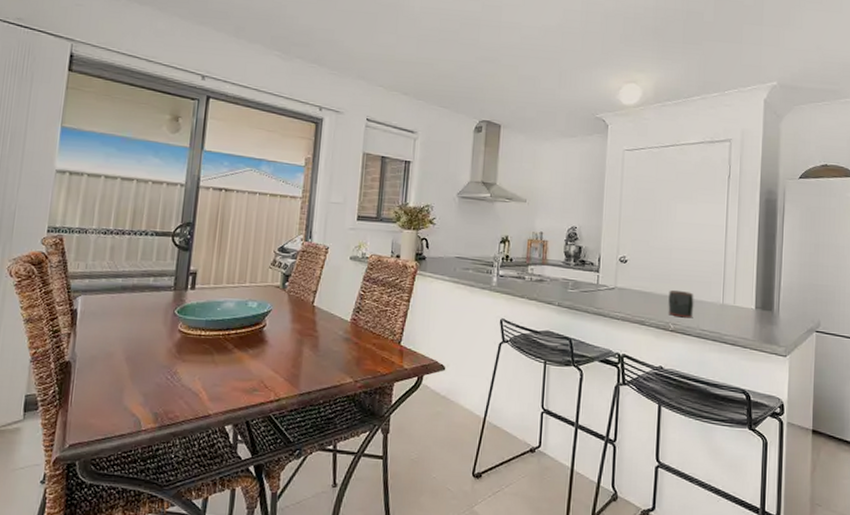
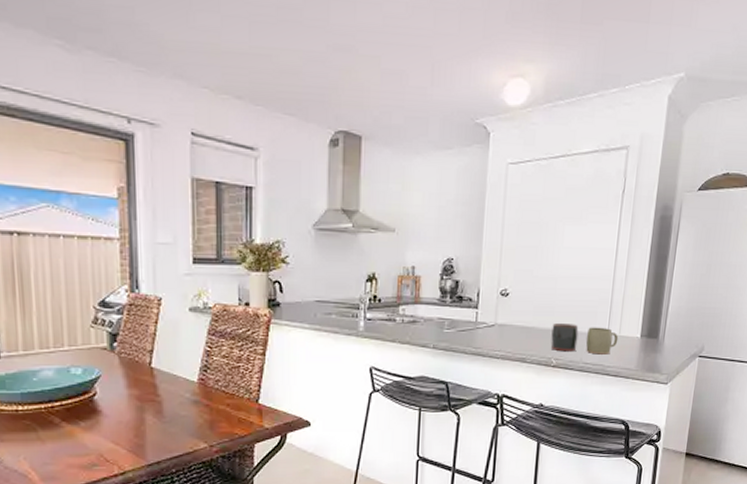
mug: none [701,296,734,323] -> present [585,327,619,355]

